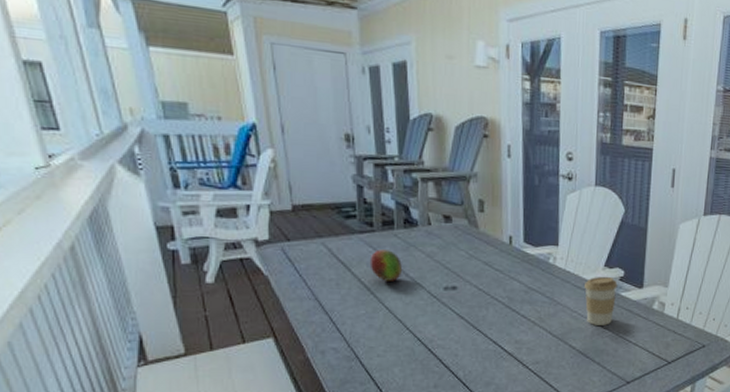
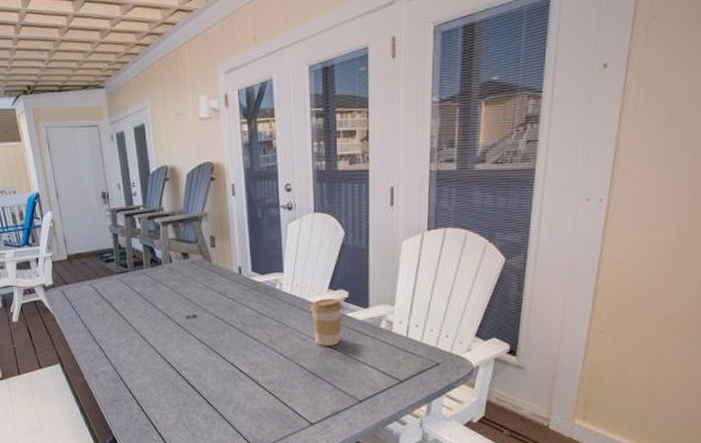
fruit: present [369,249,403,281] -> none [126,287,153,313]

